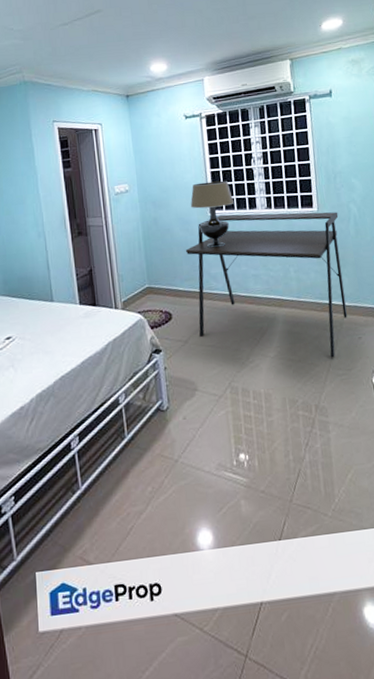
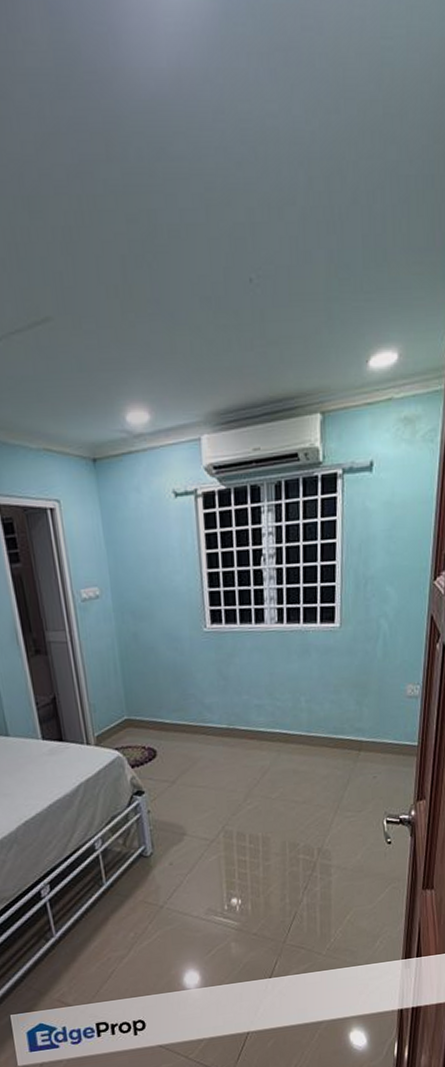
desk: present [185,212,347,358] -> none [173,628,365,799]
table lamp: present [190,180,235,248] -> none [180,585,237,672]

